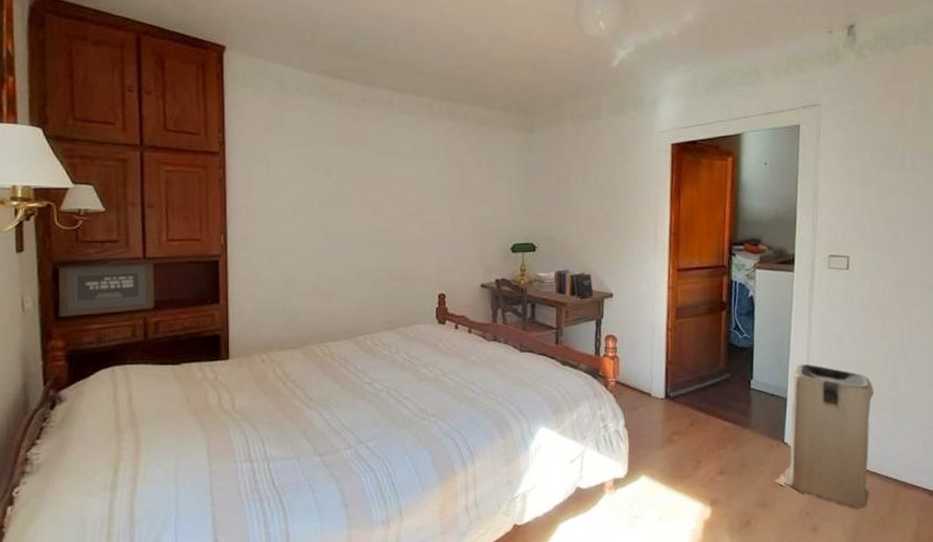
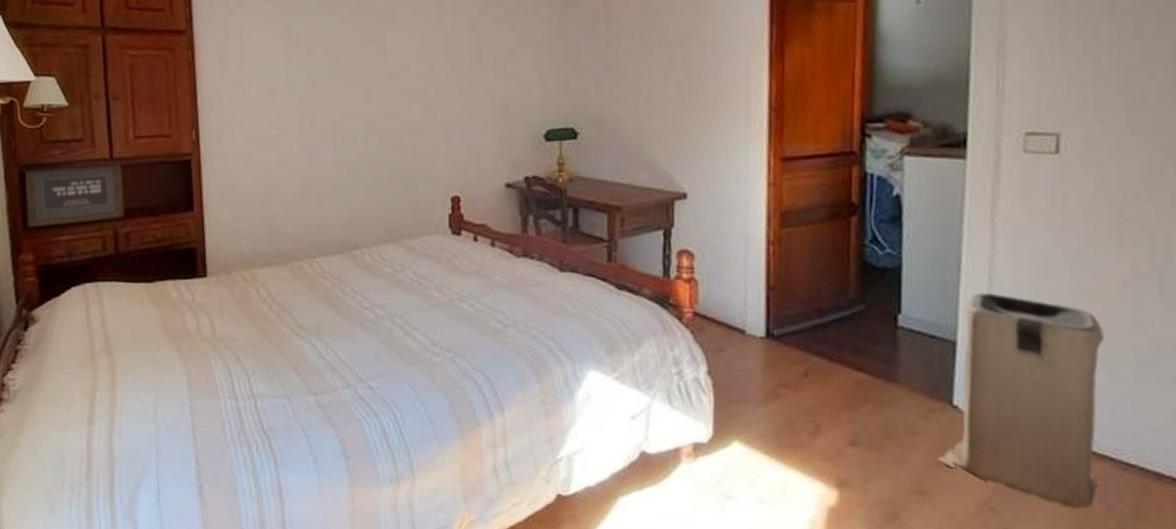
books: present [534,272,555,292] -> none [576,165,605,192]
books: present [553,269,594,299] -> none [602,161,660,201]

